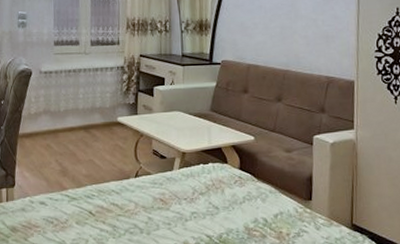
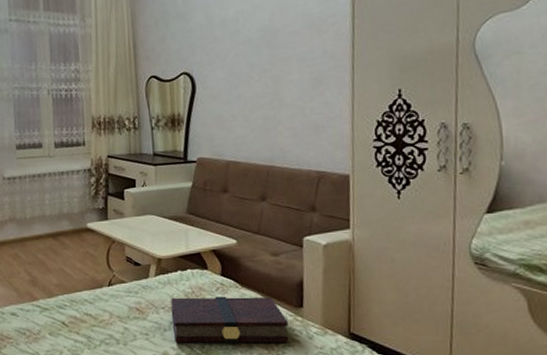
book: none [192,189,299,234] -> present [170,296,289,344]

